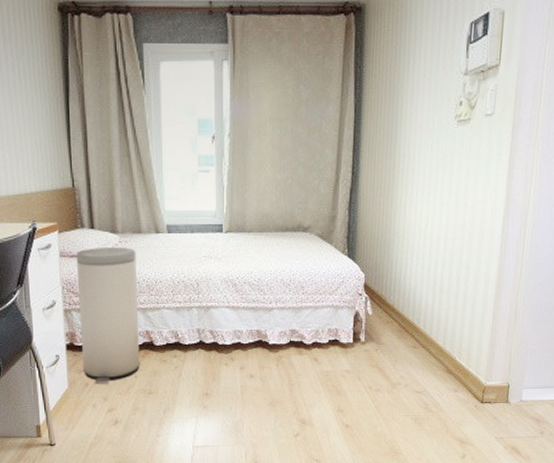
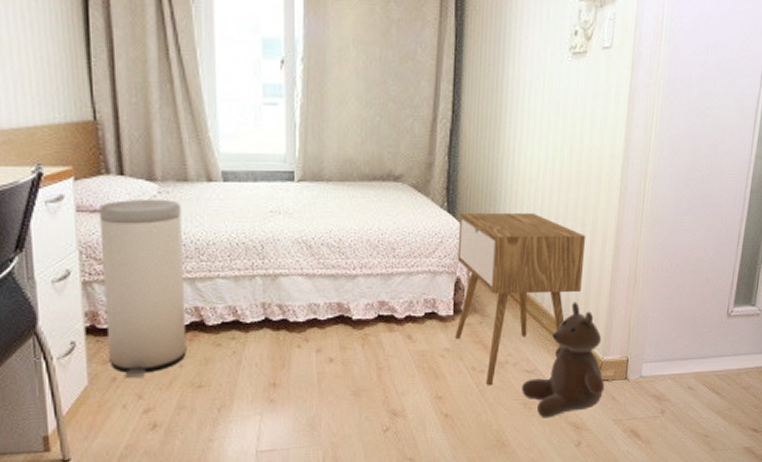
nightstand: none [354,257,470,402] -> present [455,212,586,385]
teddy bear: none [412,334,488,433] -> present [522,302,605,418]

